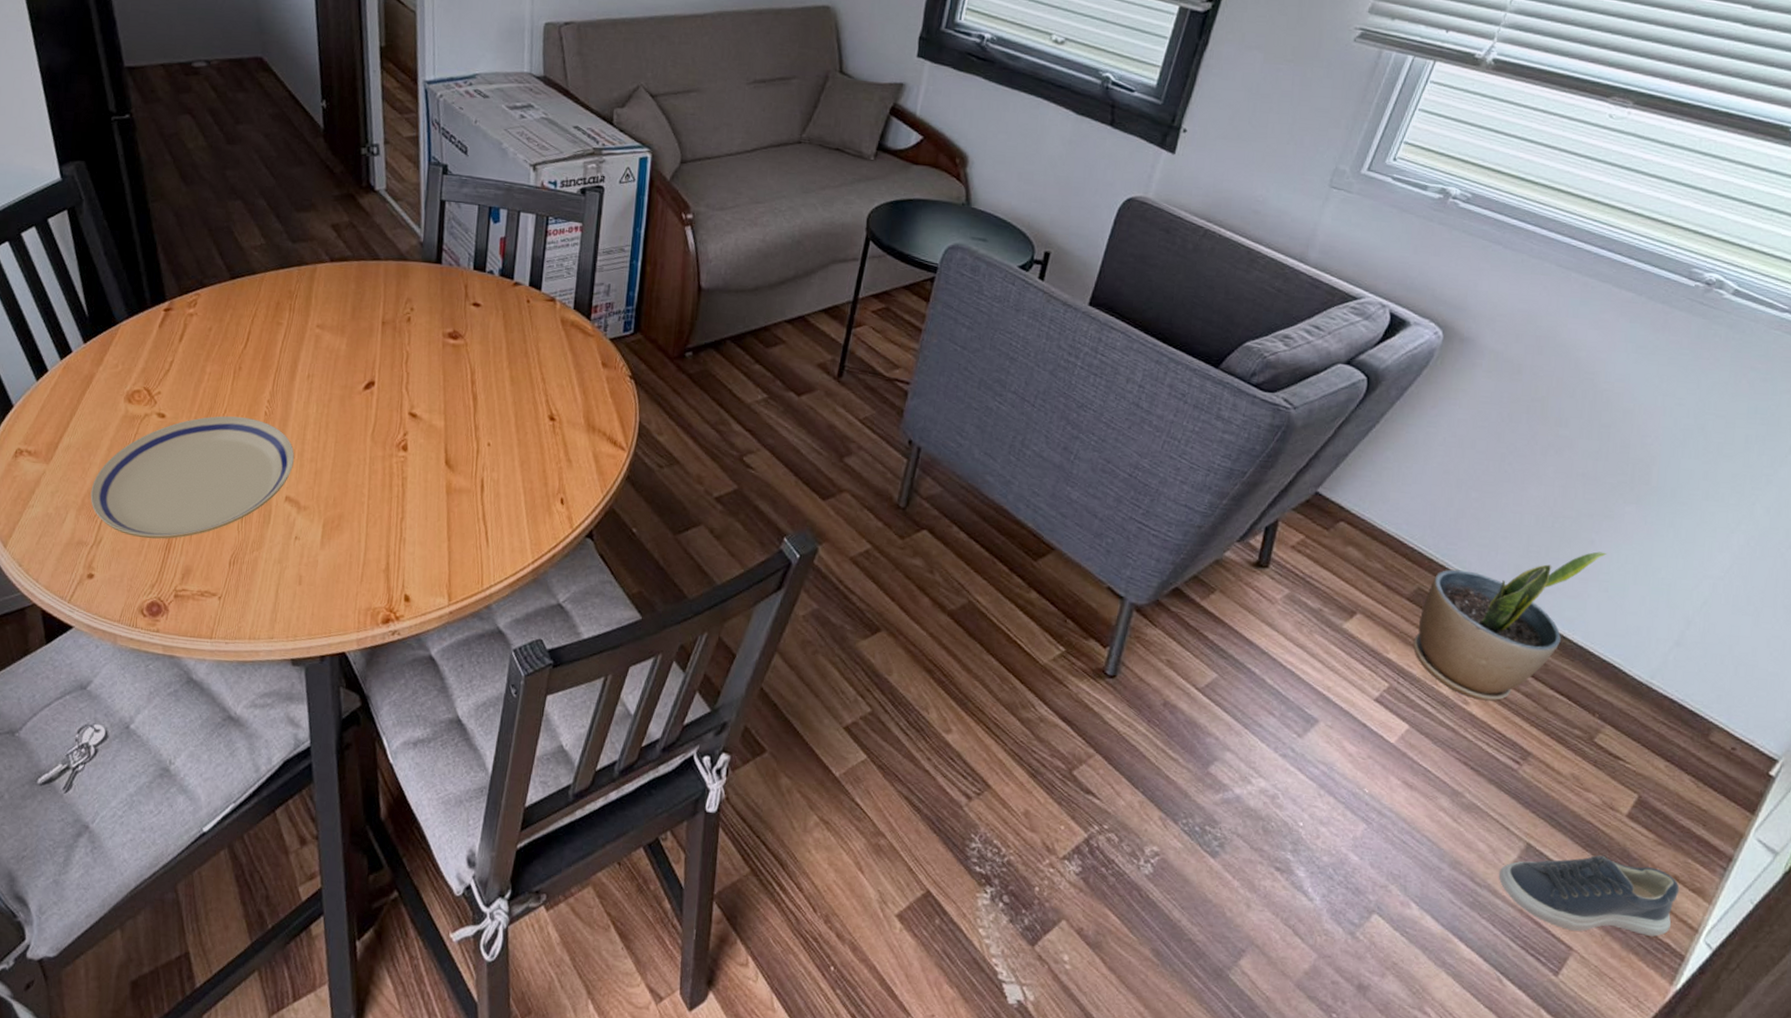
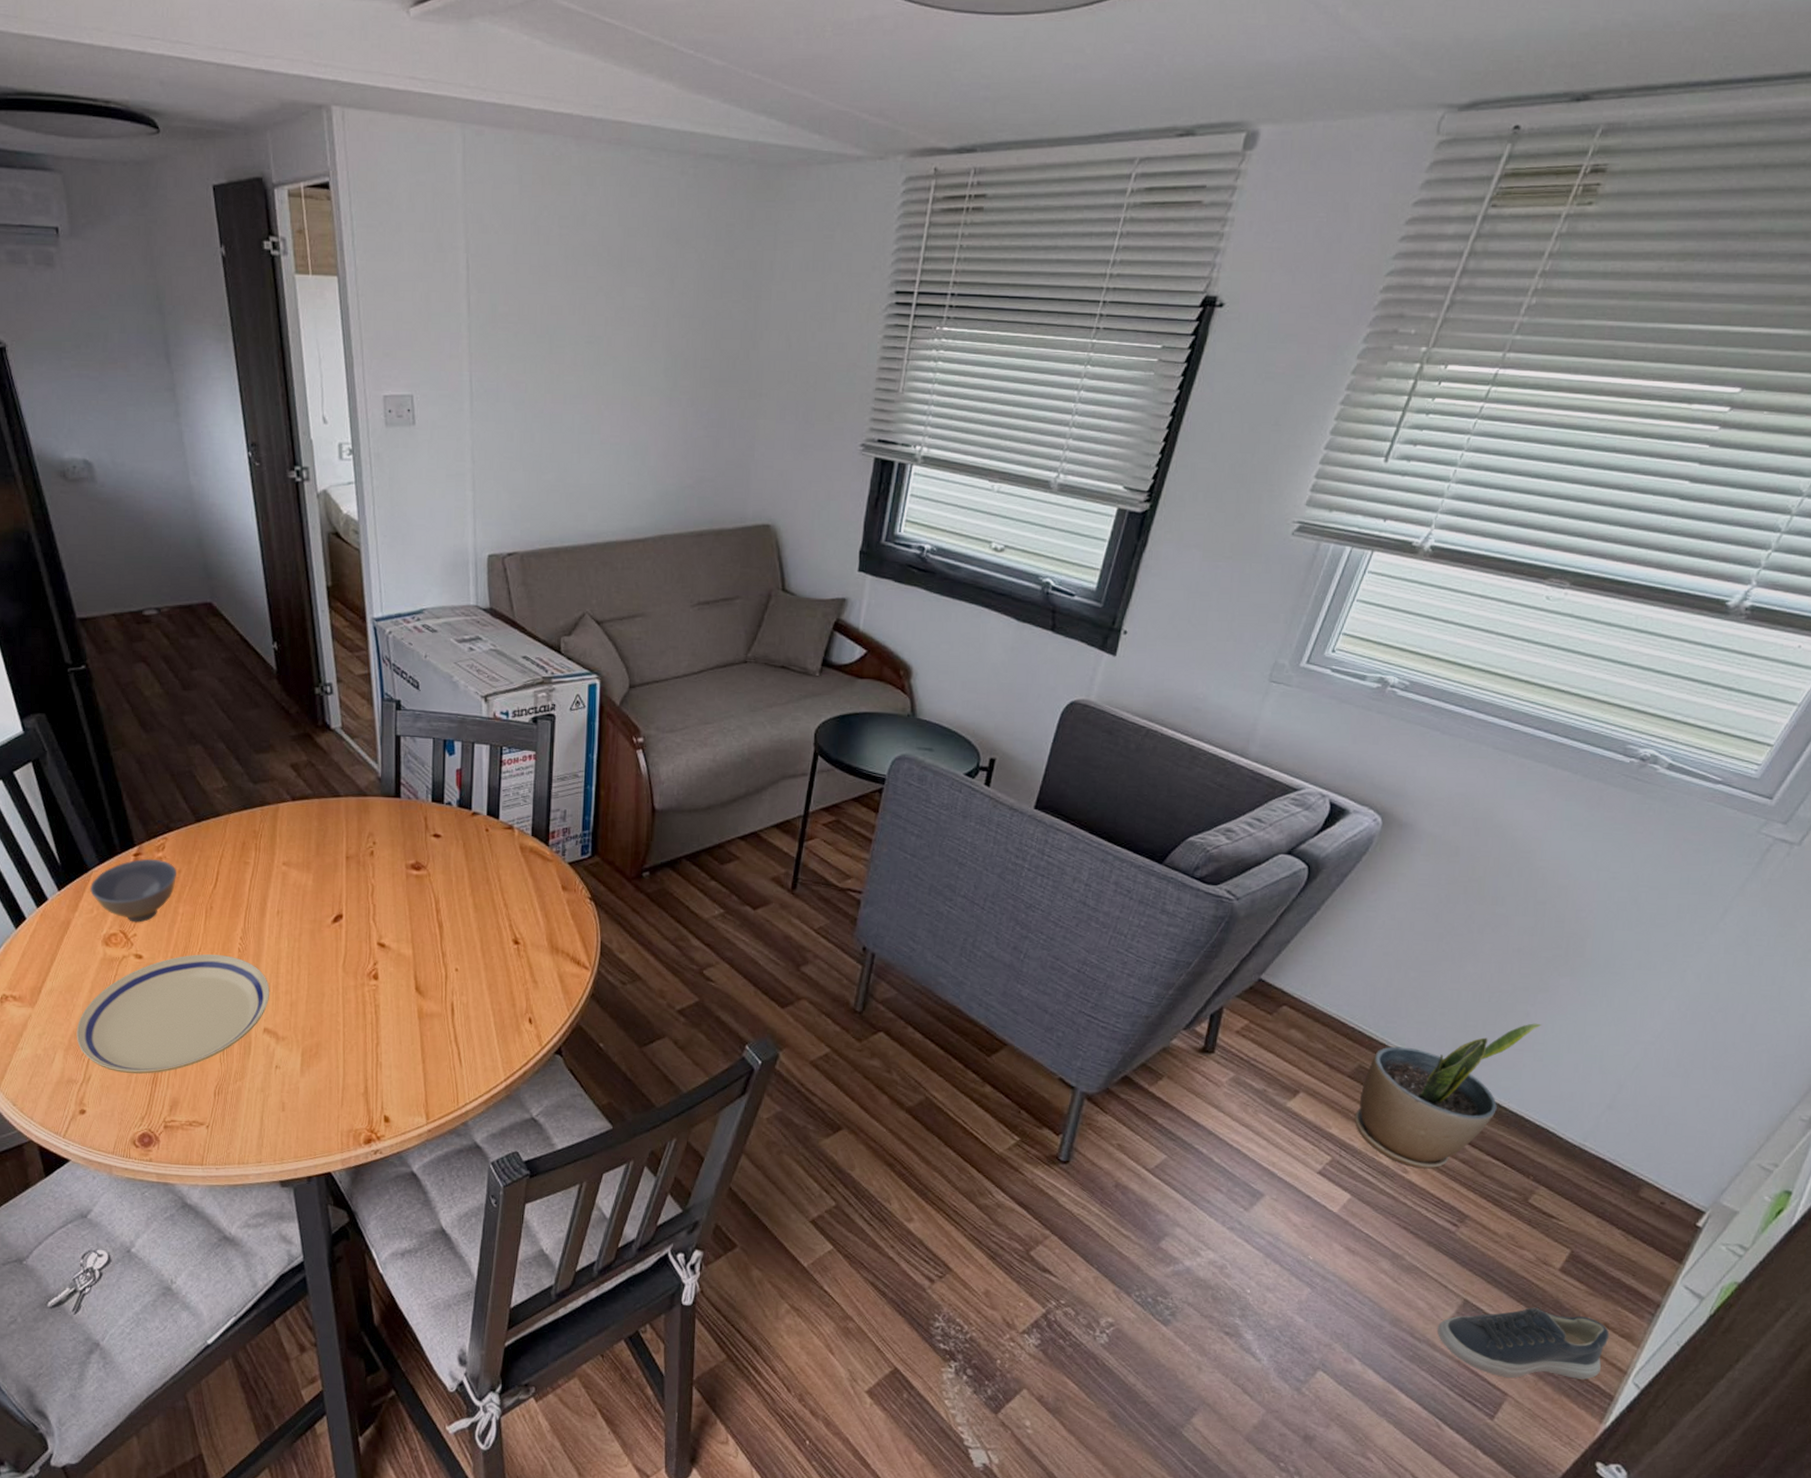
bowl: none [117,314,207,380] -> present [90,858,176,923]

